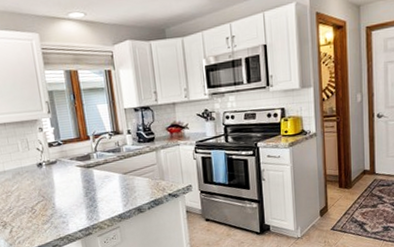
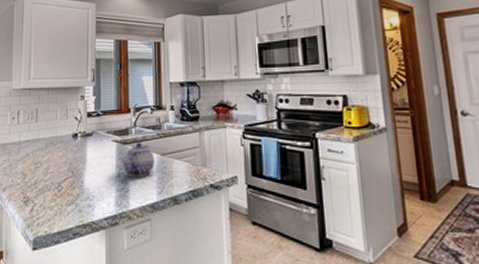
teapot: none [88,165,118,196] -> present [122,142,155,178]

